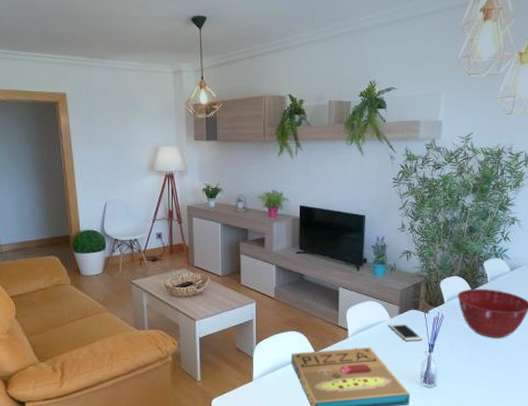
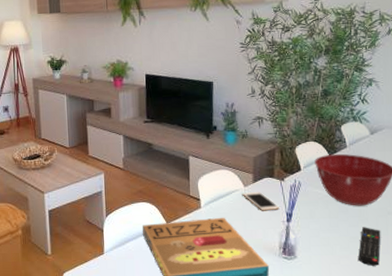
remote control: none [493,358,515,395] -> present [358,227,381,266]

